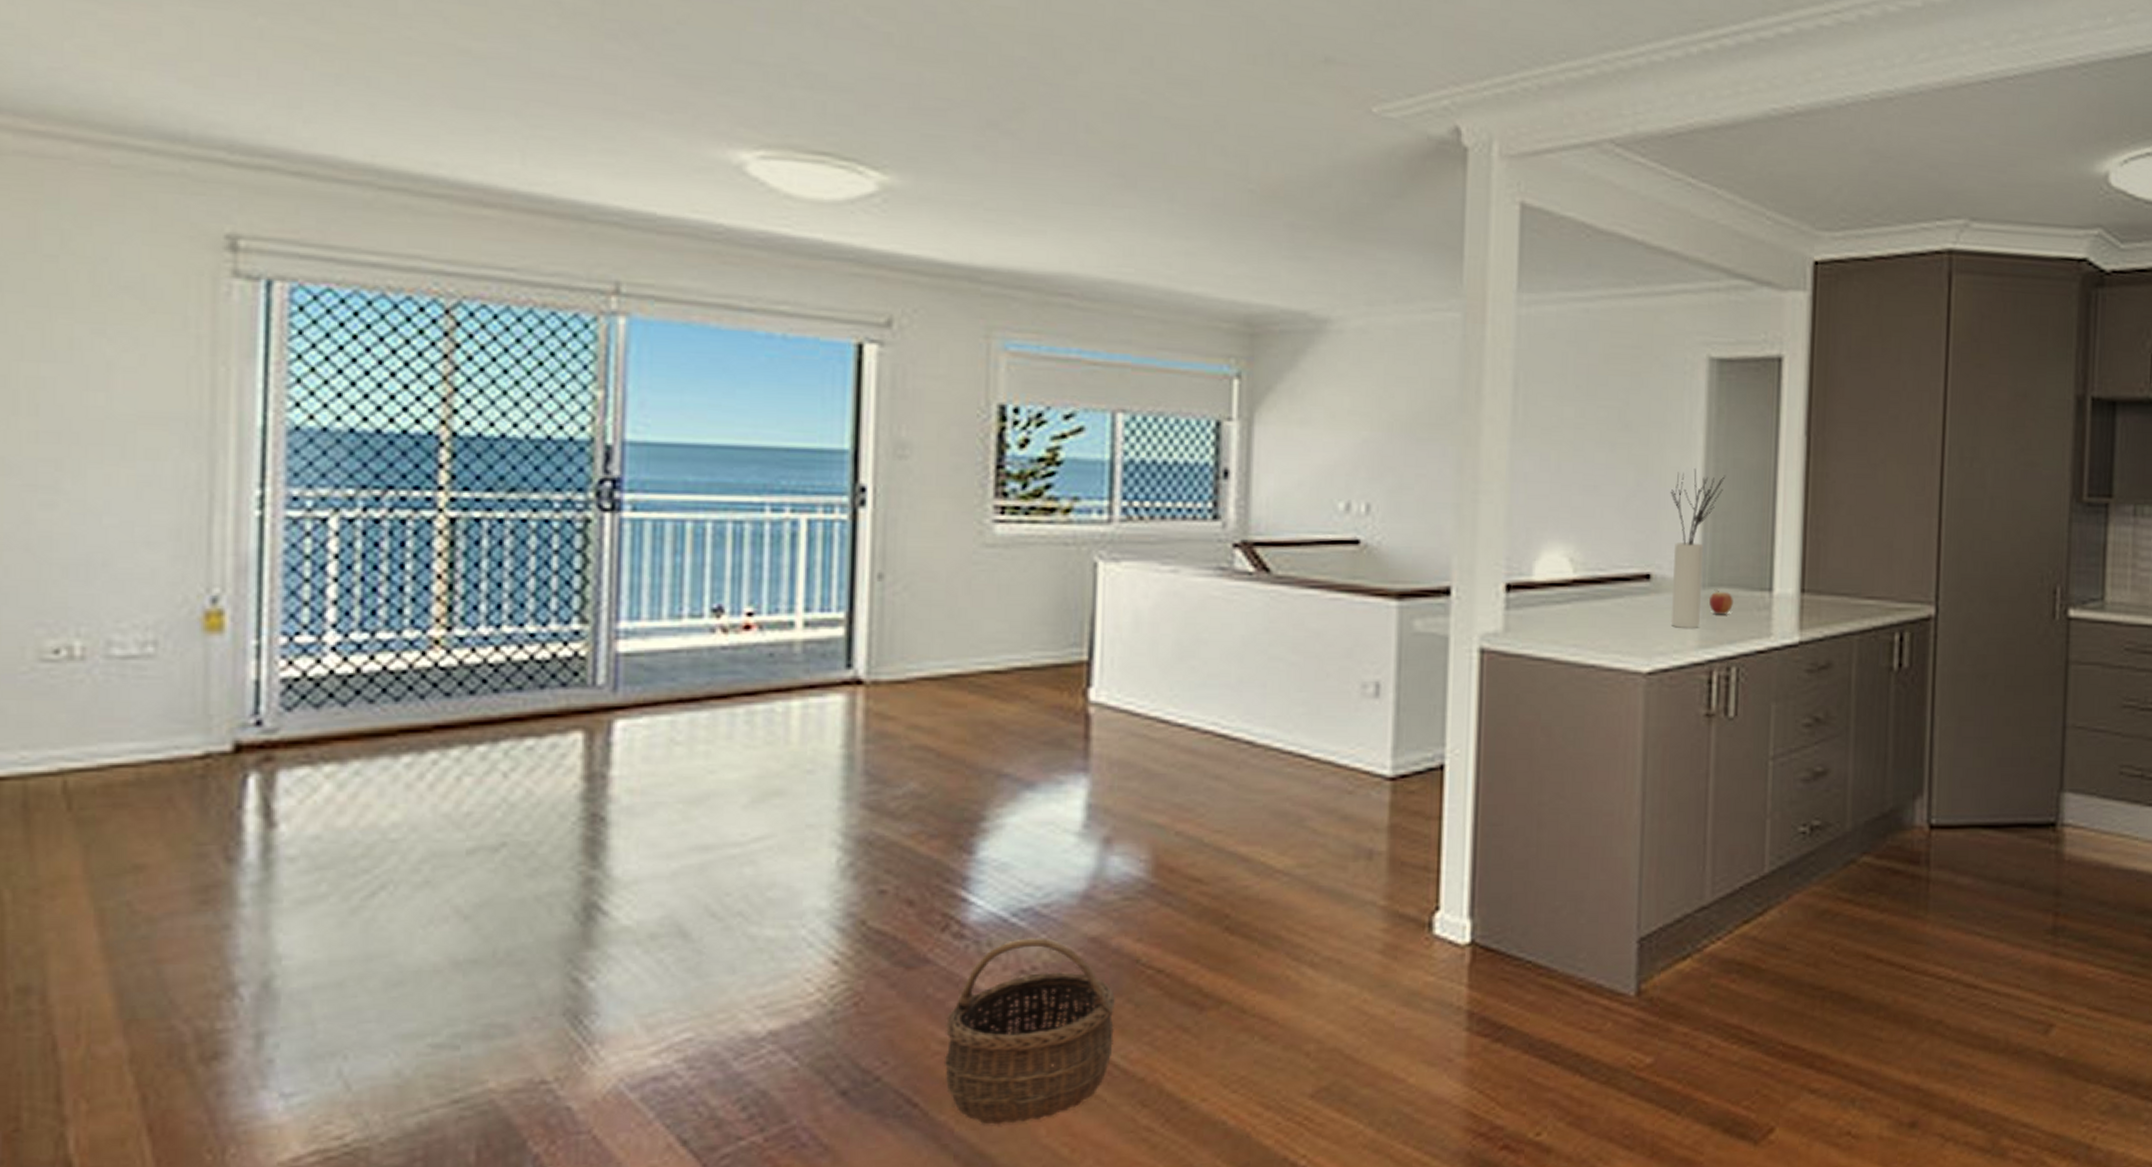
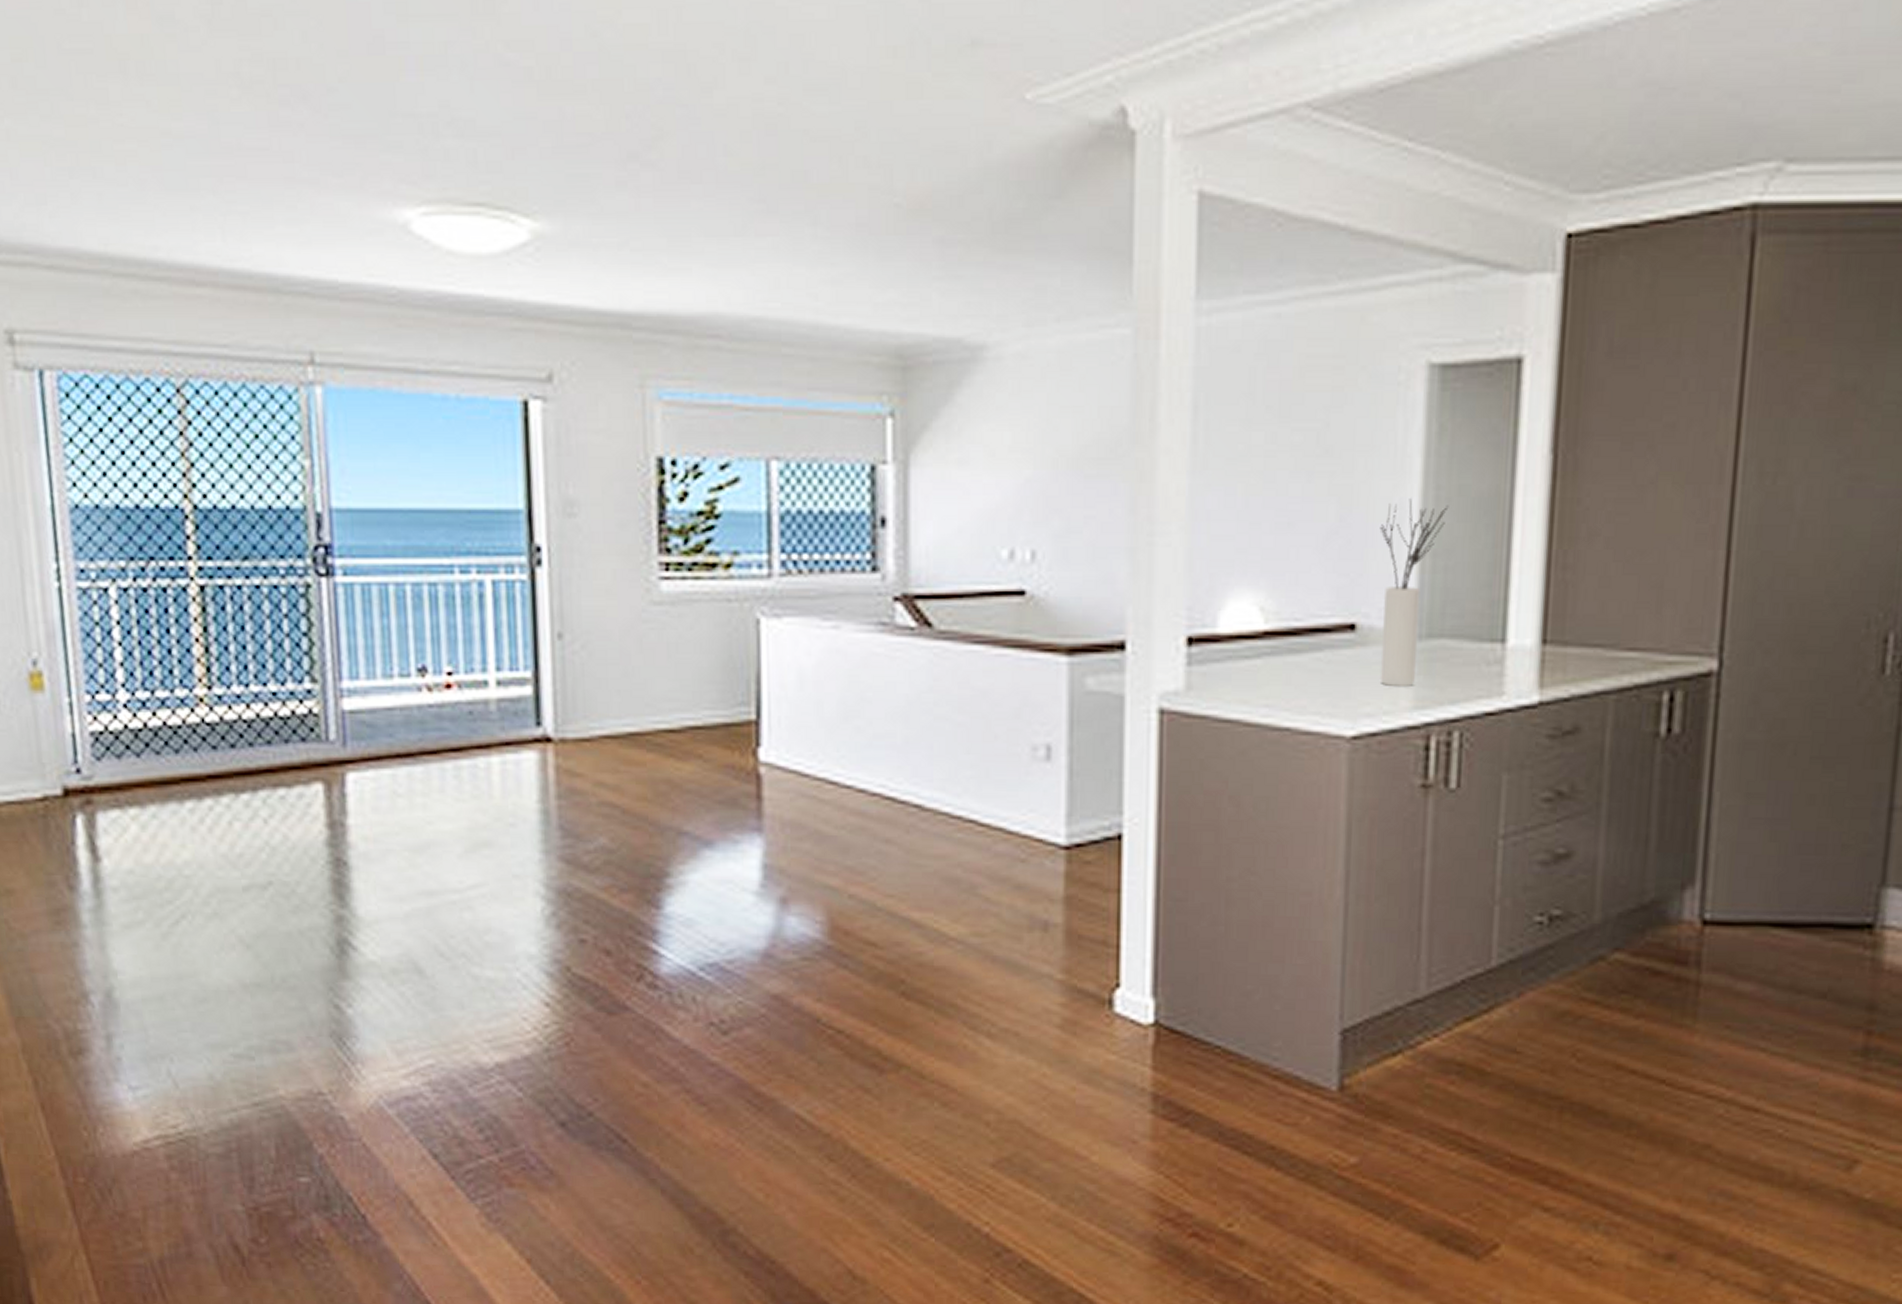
wicker basket: present [943,938,1116,1125] -> none [646,992,800,1166]
fruit: present [1708,589,1733,614] -> none [1426,641,1456,669]

